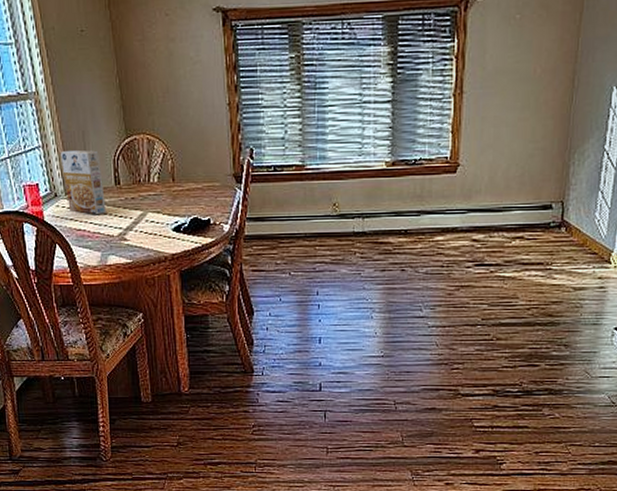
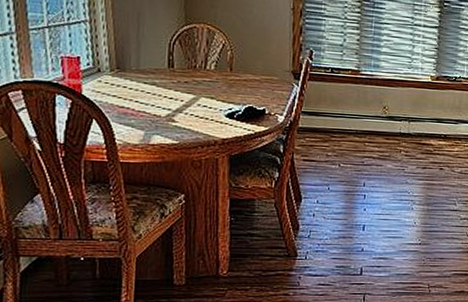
cereal box: present [60,150,106,215] -> none [109,28,156,95]

